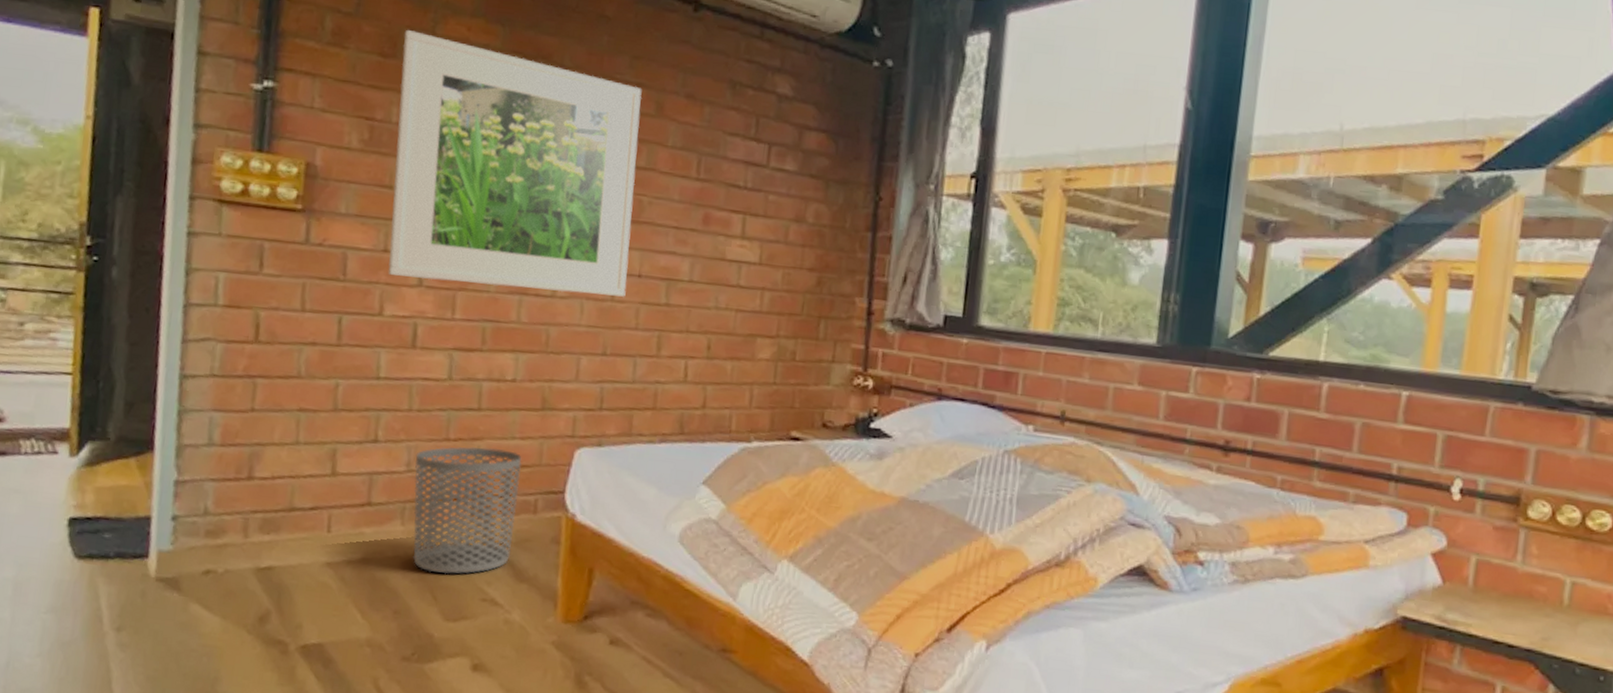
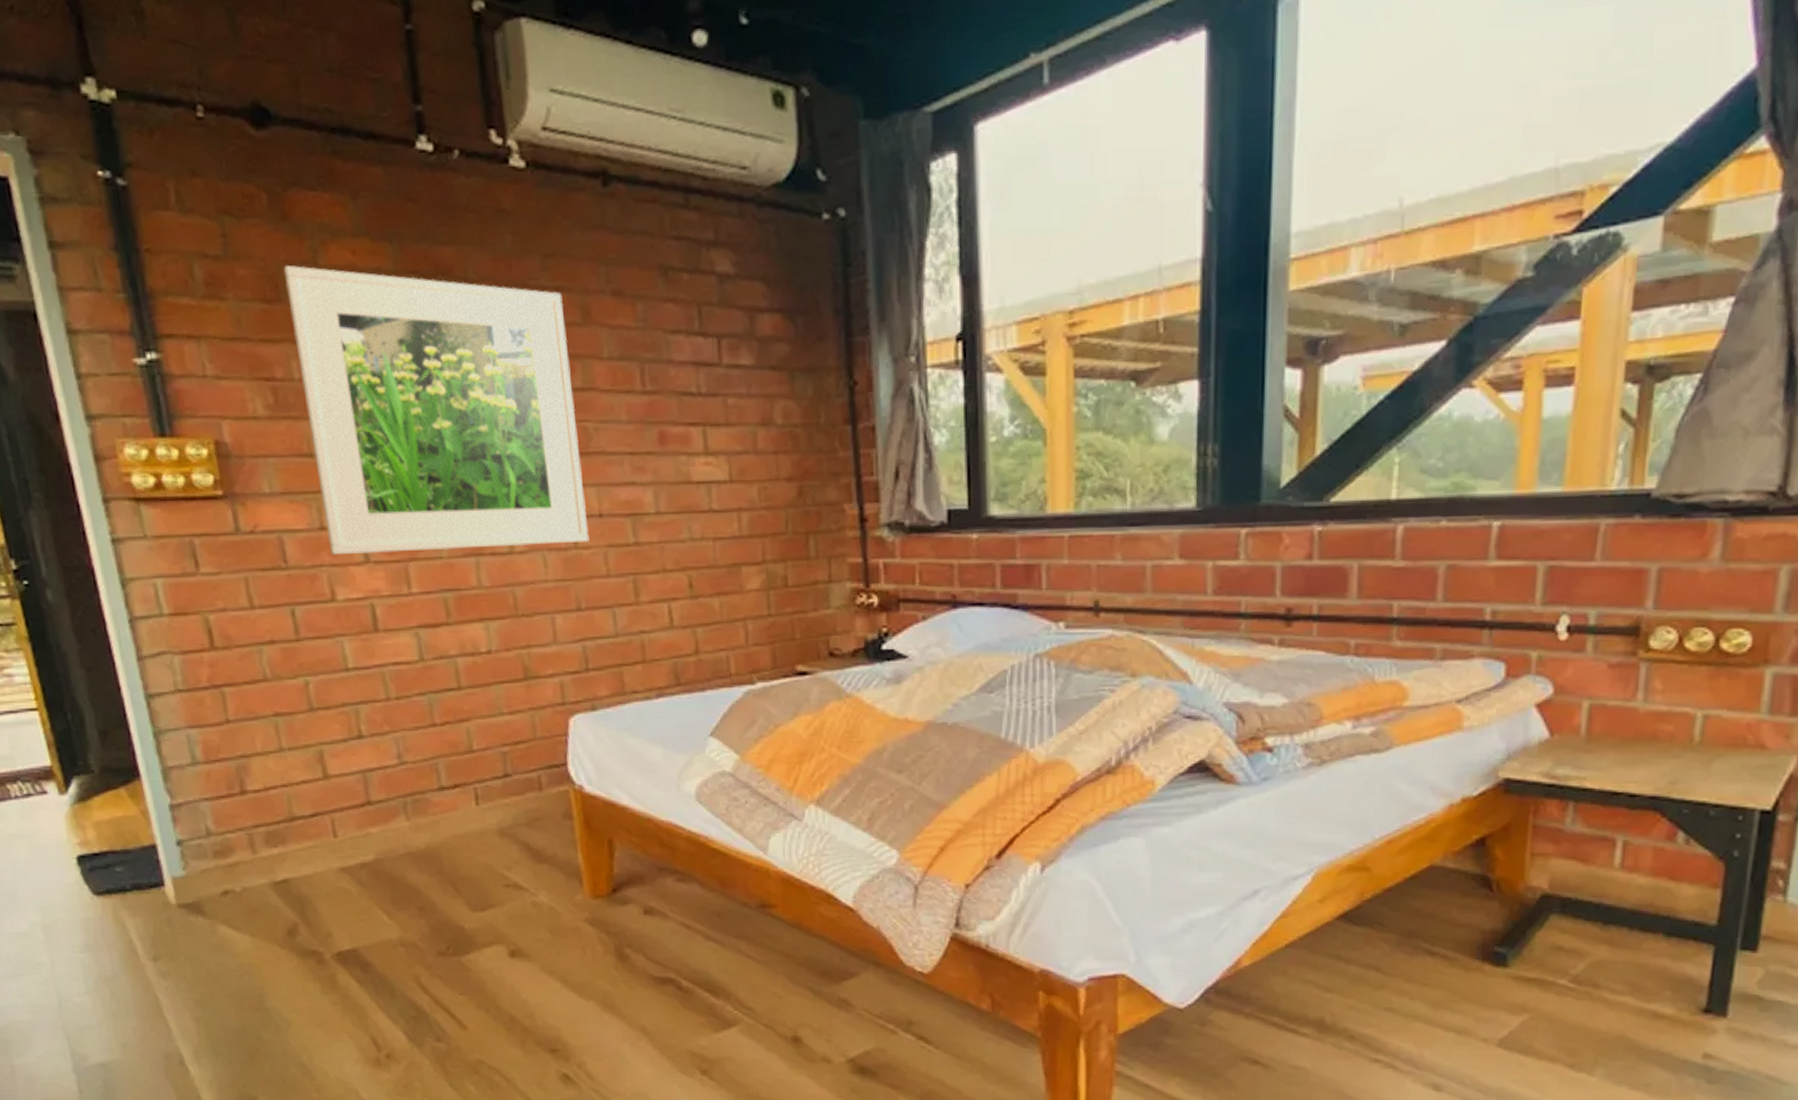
waste bin: present [412,446,522,575] -> none [404,728,525,865]

